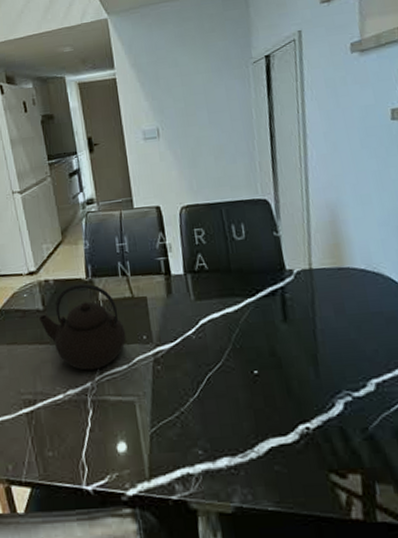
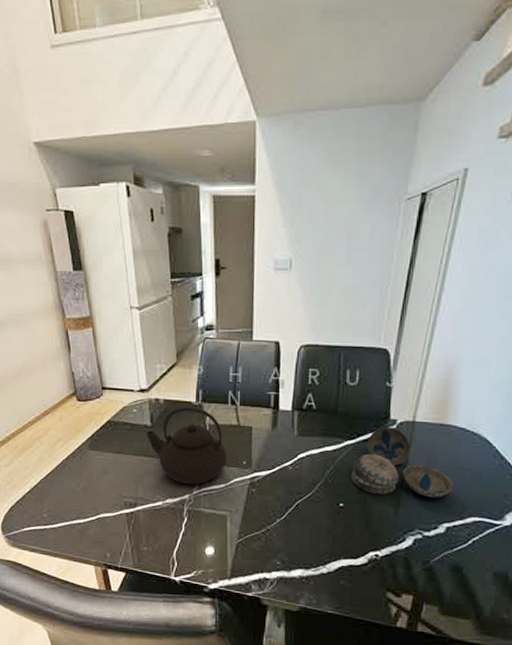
decorative bowl: none [258,277,371,356] -> present [351,426,454,498]

